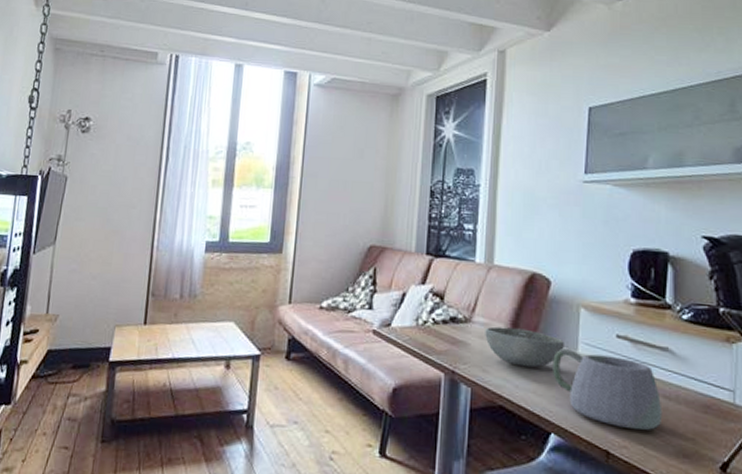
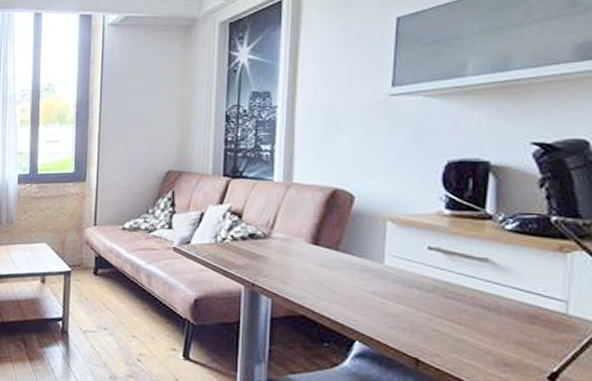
bowl: present [485,326,564,368] -> none [285,241,369,280]
mug: present [553,348,663,430] -> none [357,261,480,339]

